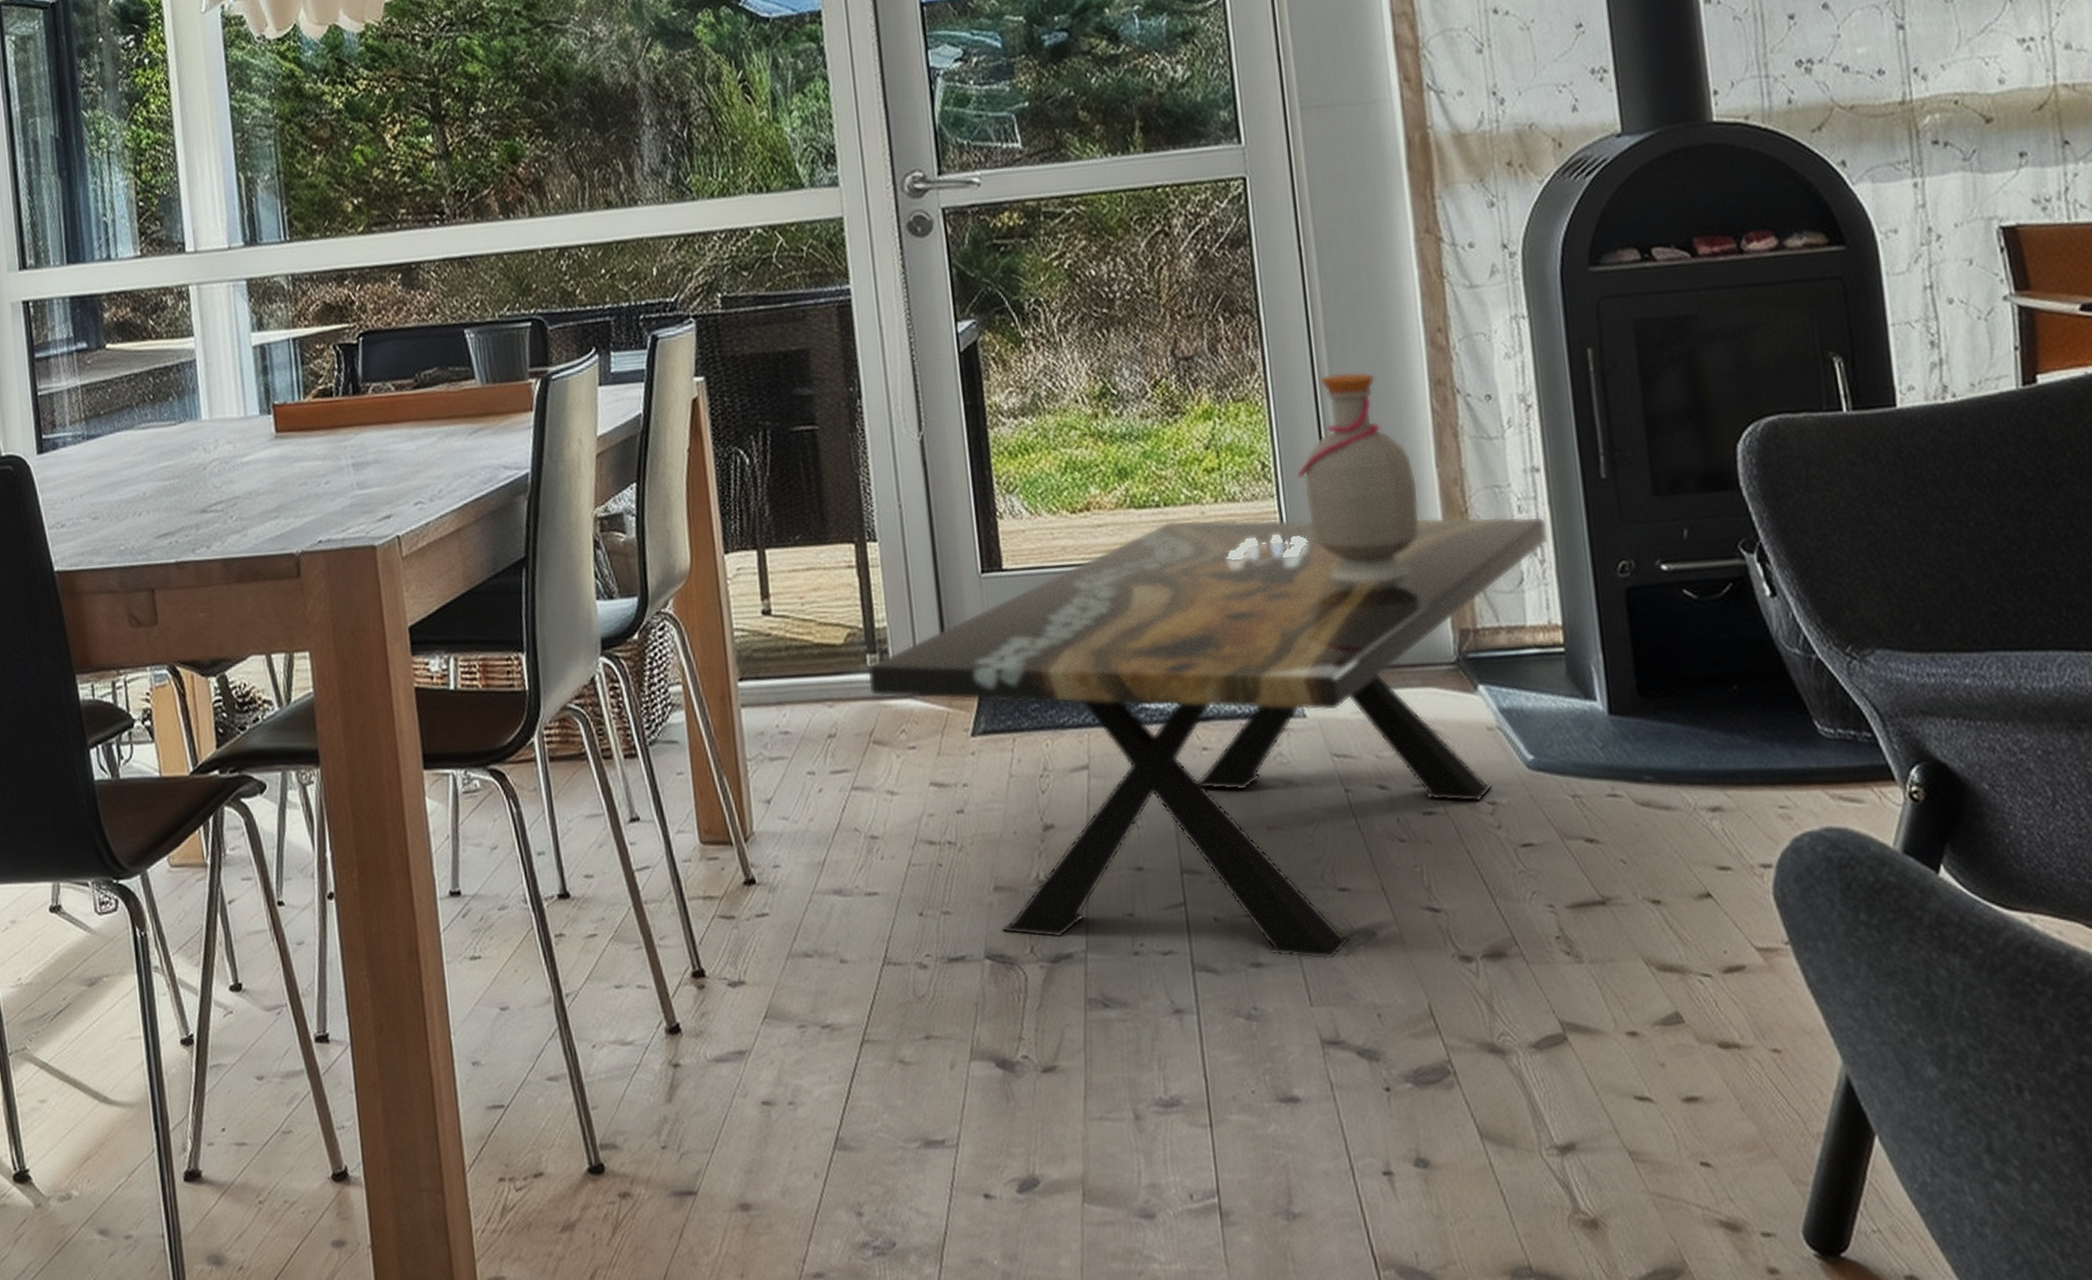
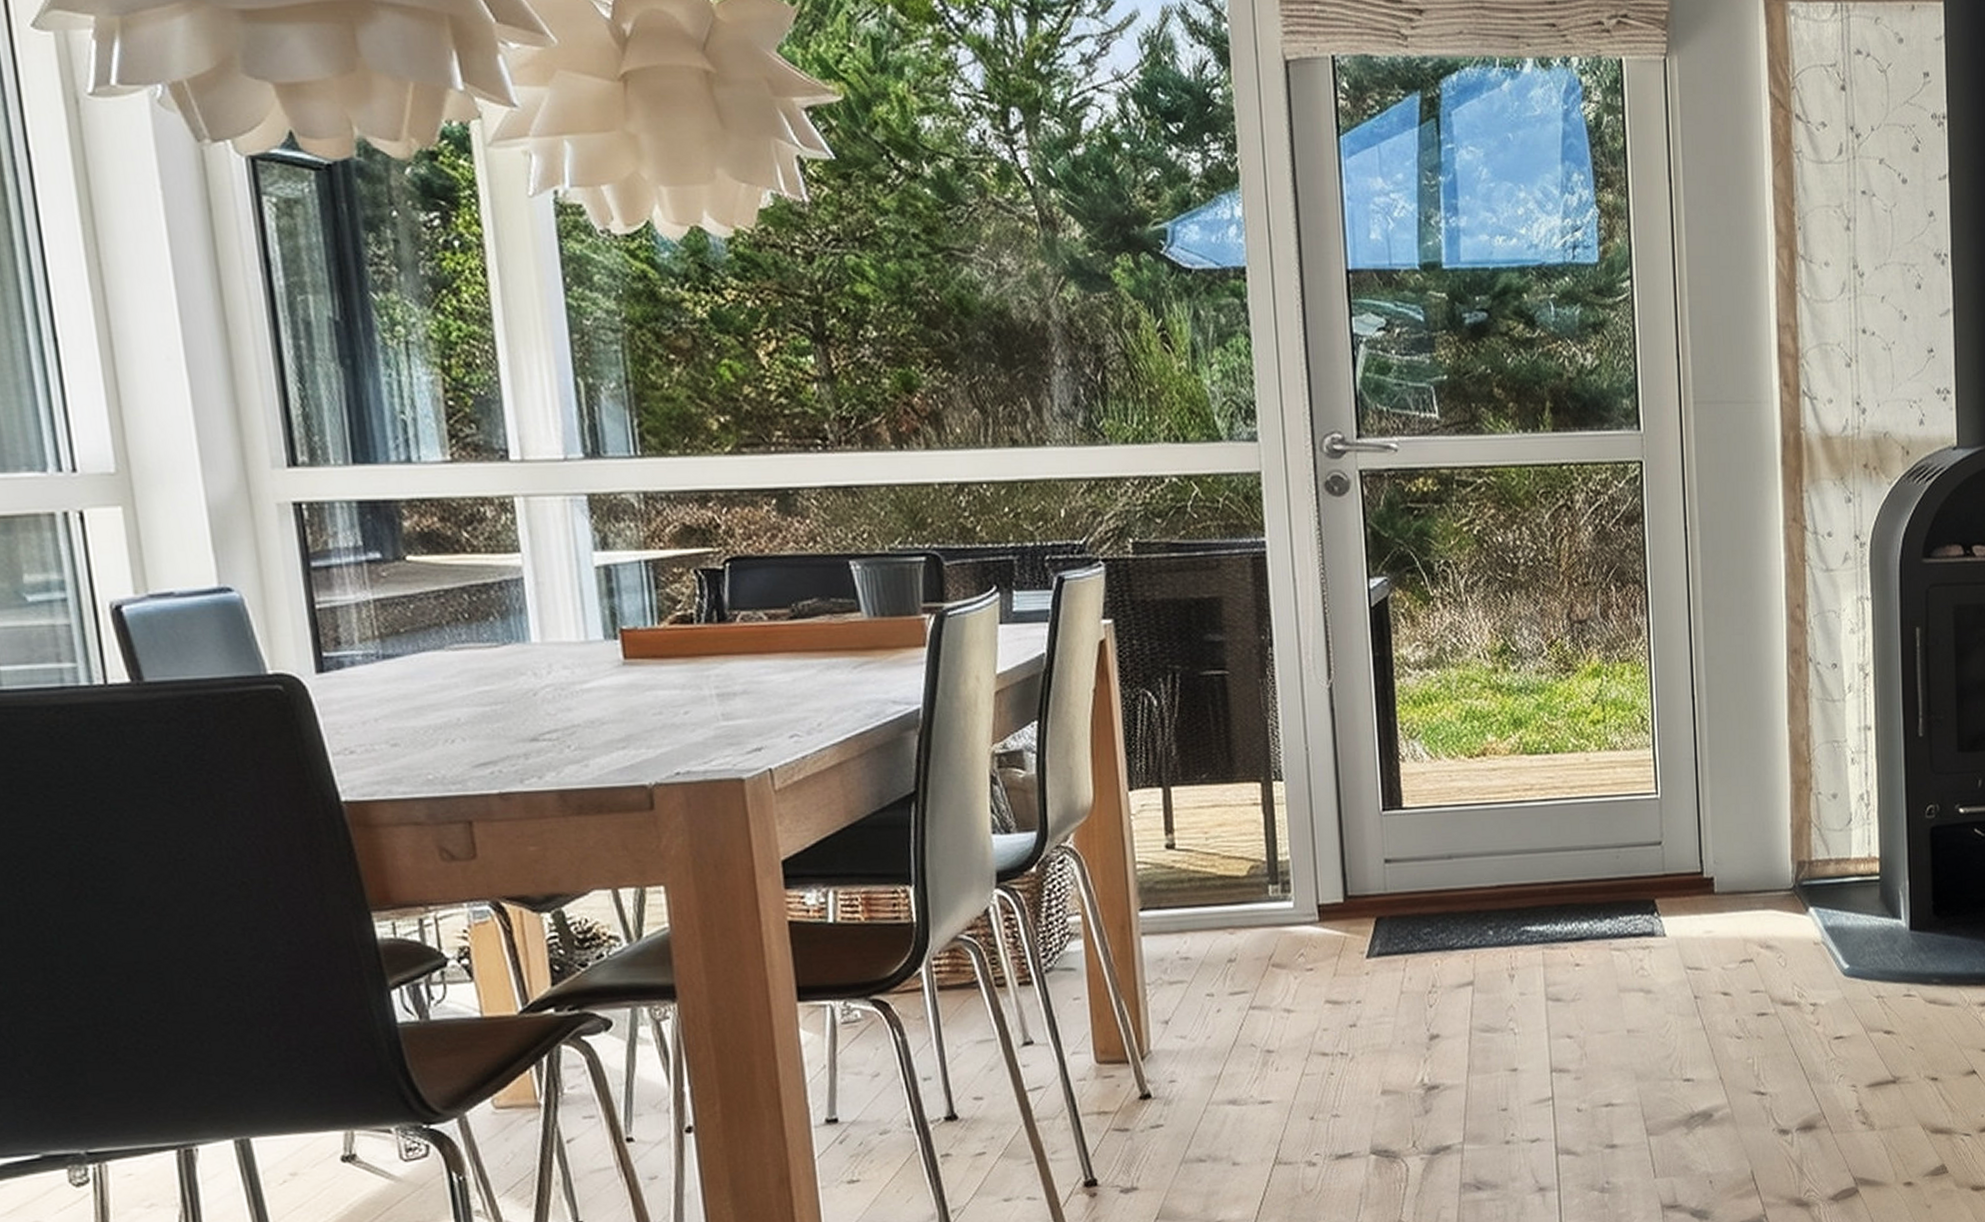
coffee table: present [867,516,1548,960] -> none [1269,766,1874,1139]
candle: present [1227,533,1308,560] -> none [1606,779,1677,801]
bottle: present [1296,371,1420,582] -> none [1670,639,1772,821]

